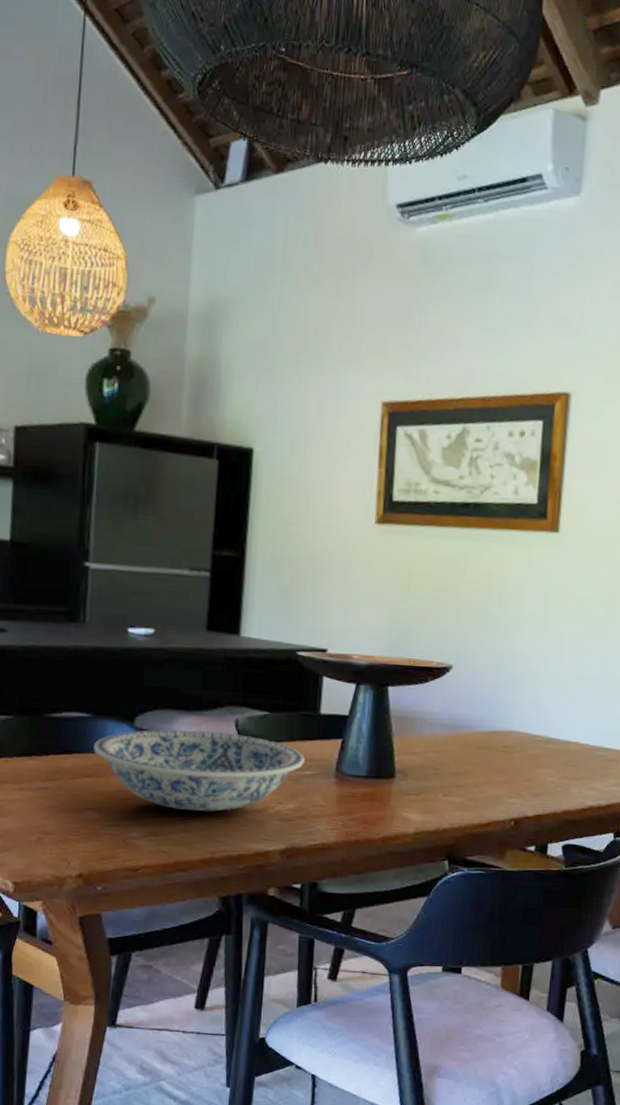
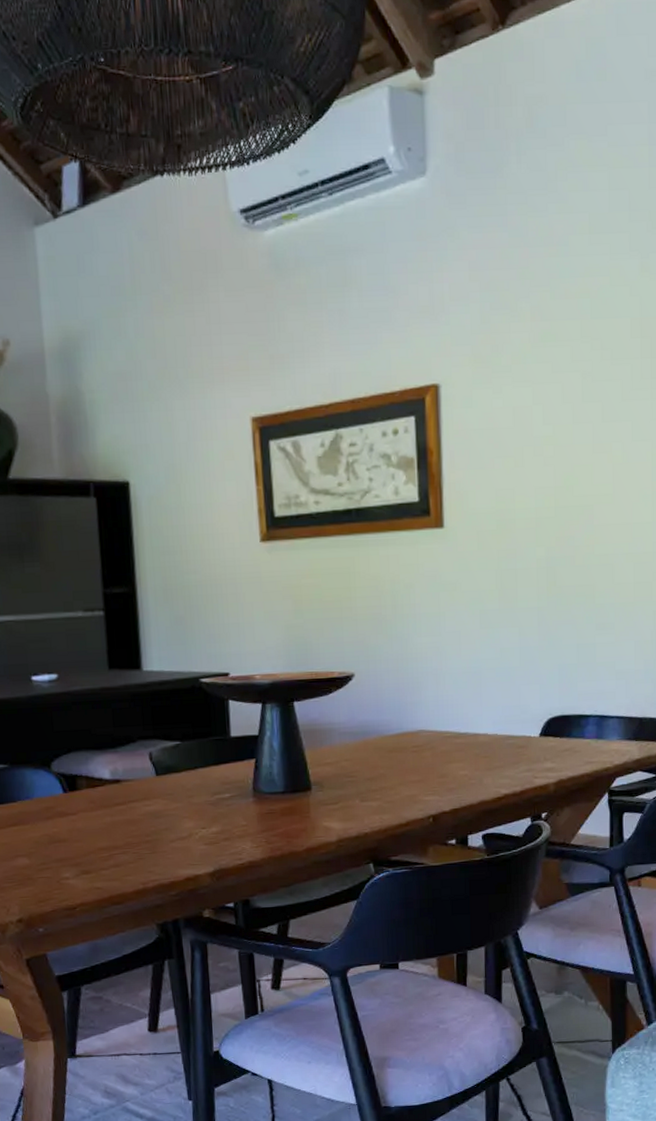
ceramic bowl: present [93,729,305,812] -> none [15,766,222,846]

